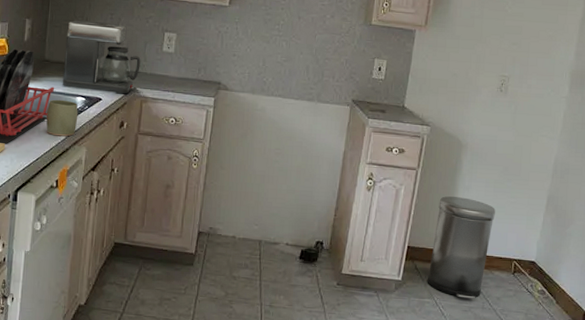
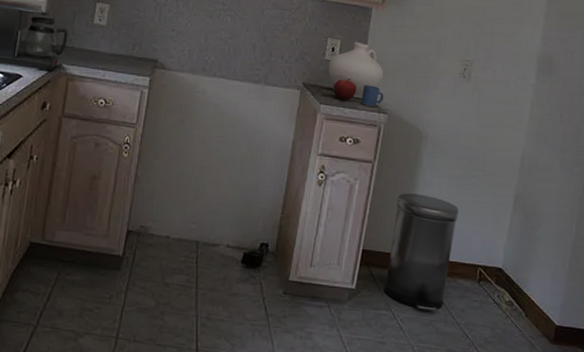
ceramic jug: none [375,61,427,113] -> present [328,41,384,99]
fruit: none [380,95,402,116] -> present [333,78,357,102]
mug: none [406,100,426,121] -> present [361,85,384,108]

